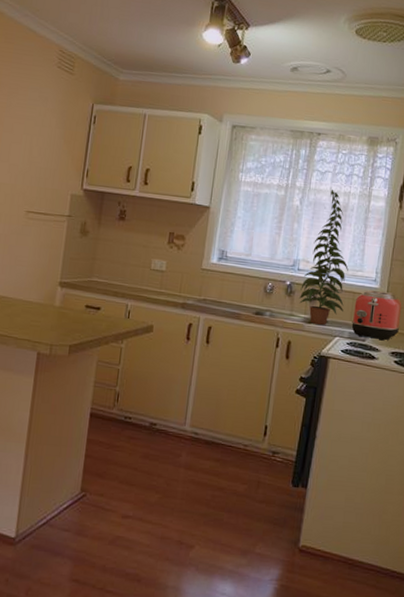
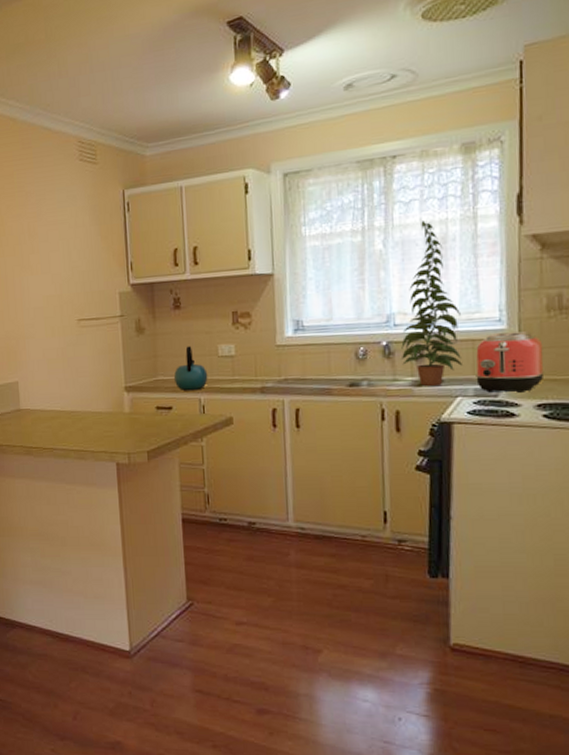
kettle: none [106,255,139,296] -> present [173,346,208,390]

